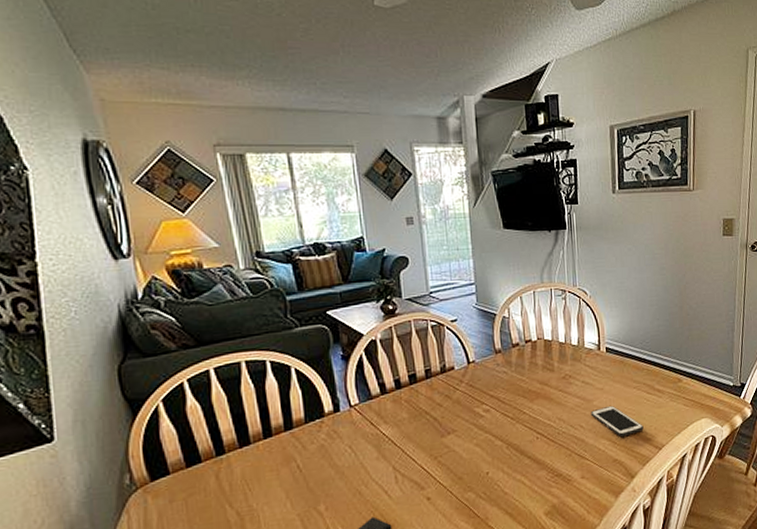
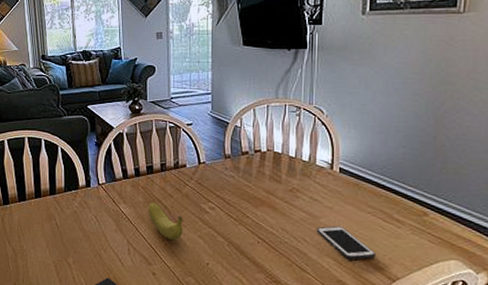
fruit: none [414,416,457,455] -> present [148,203,183,240]

